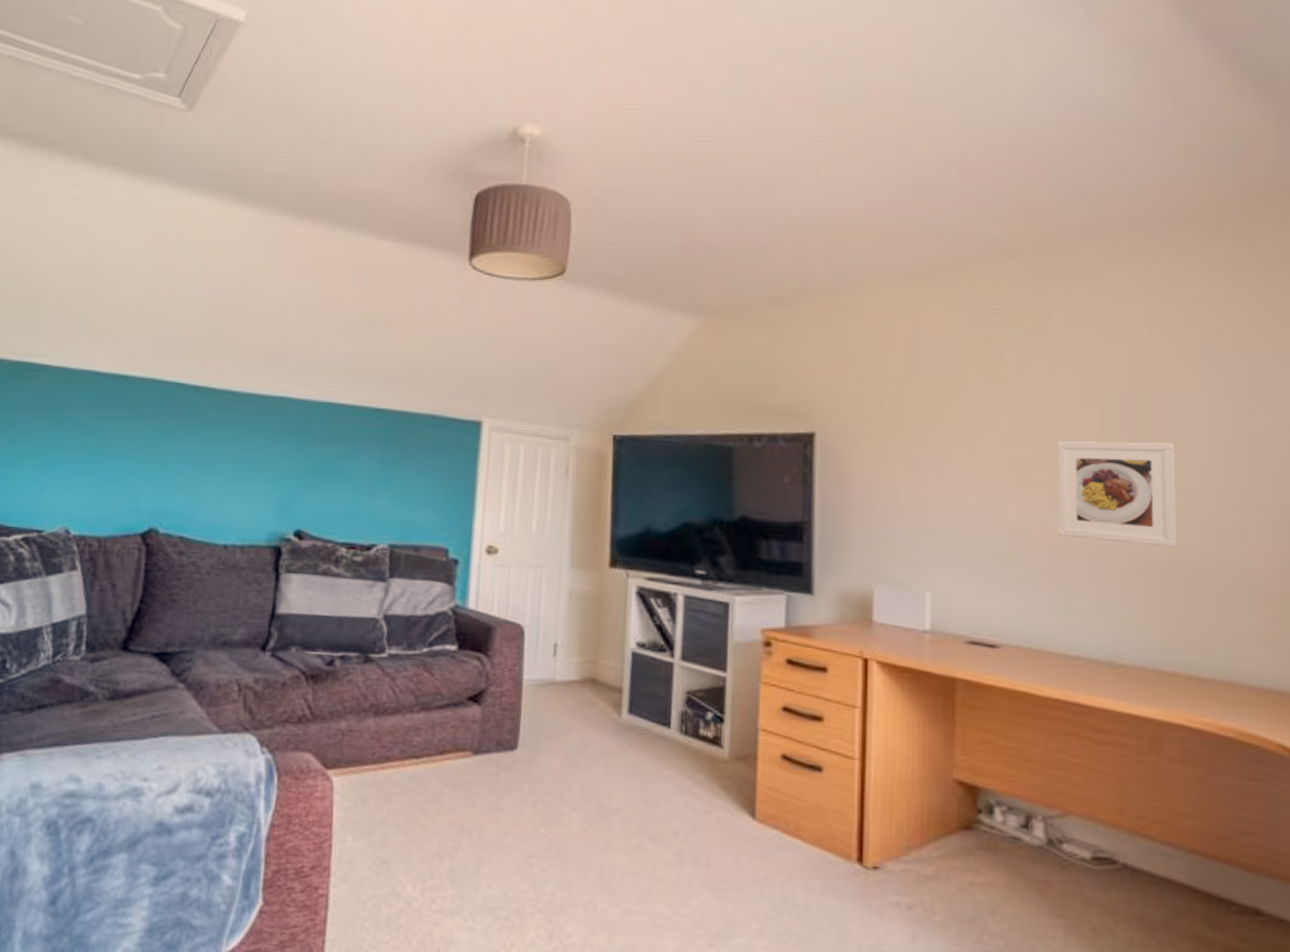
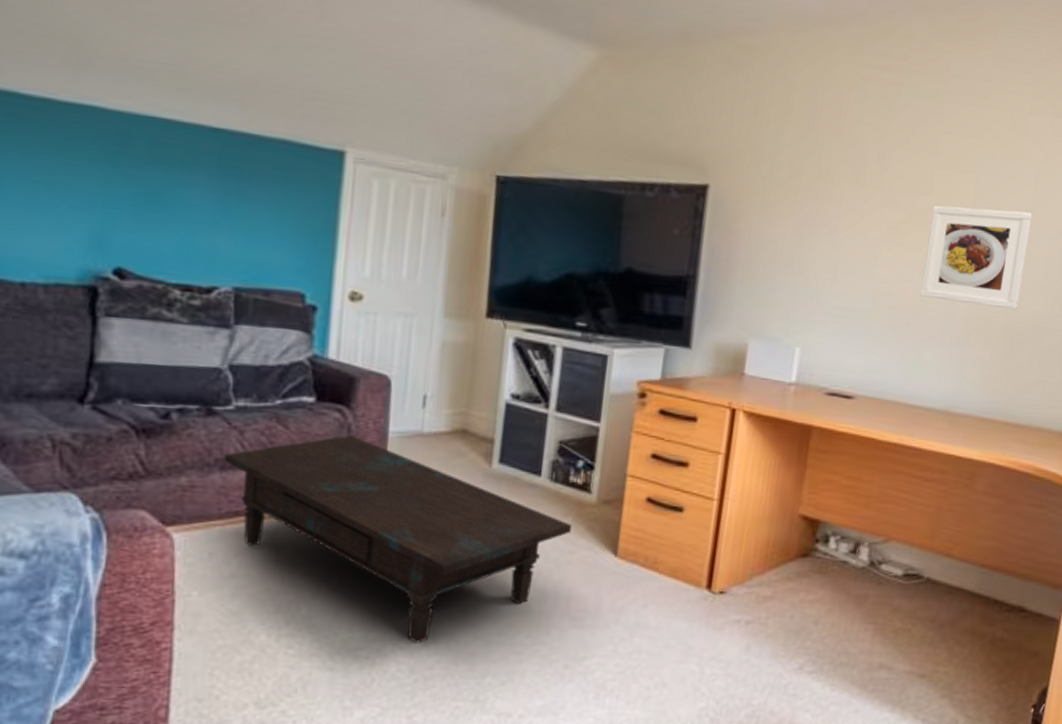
coffee table: none [378,682,705,907] -> present [224,434,571,643]

